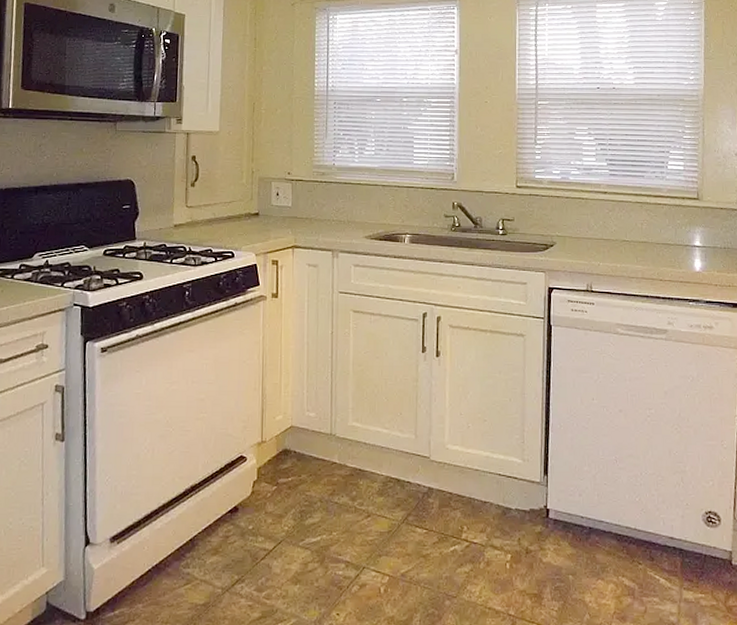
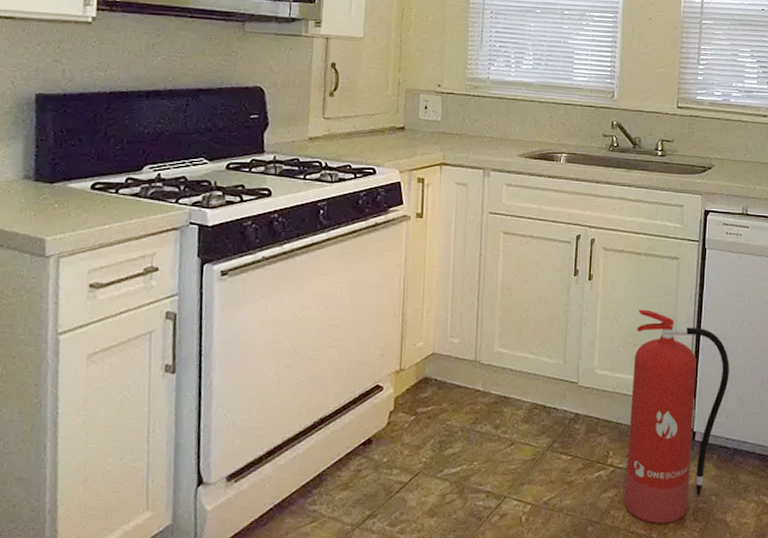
fire extinguisher: none [480,386,581,600] -> present [624,309,729,524]

